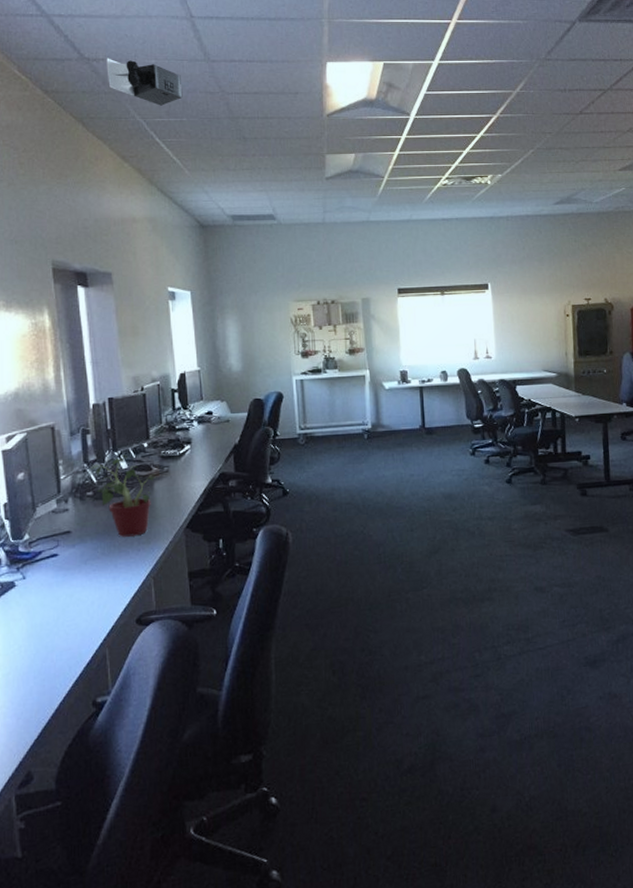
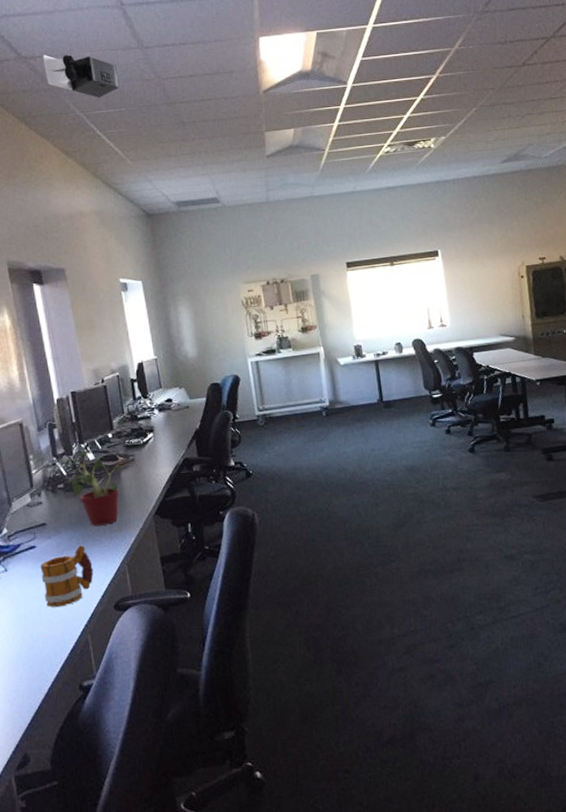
mug: none [61,555,117,619] -> present [40,545,94,607]

